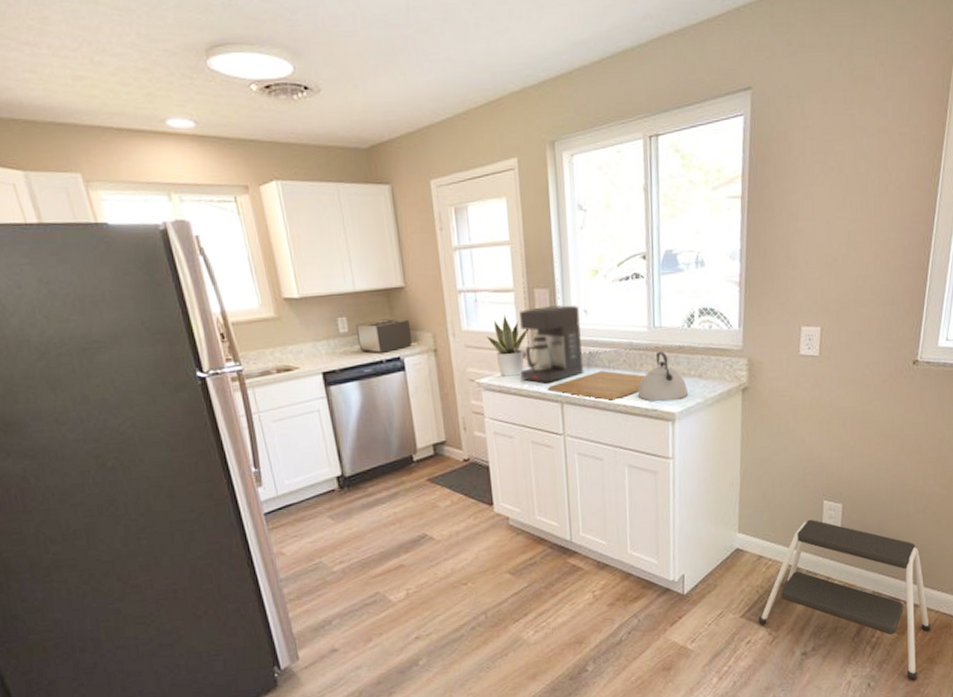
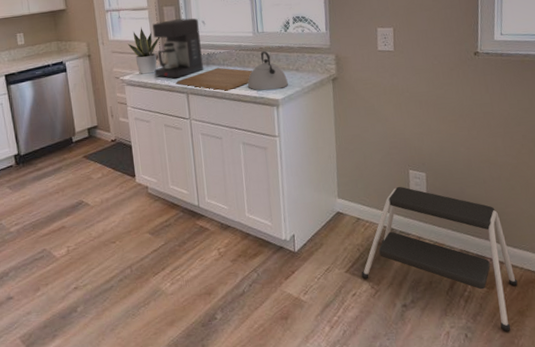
toaster: present [355,318,413,354] -> none [29,33,72,60]

